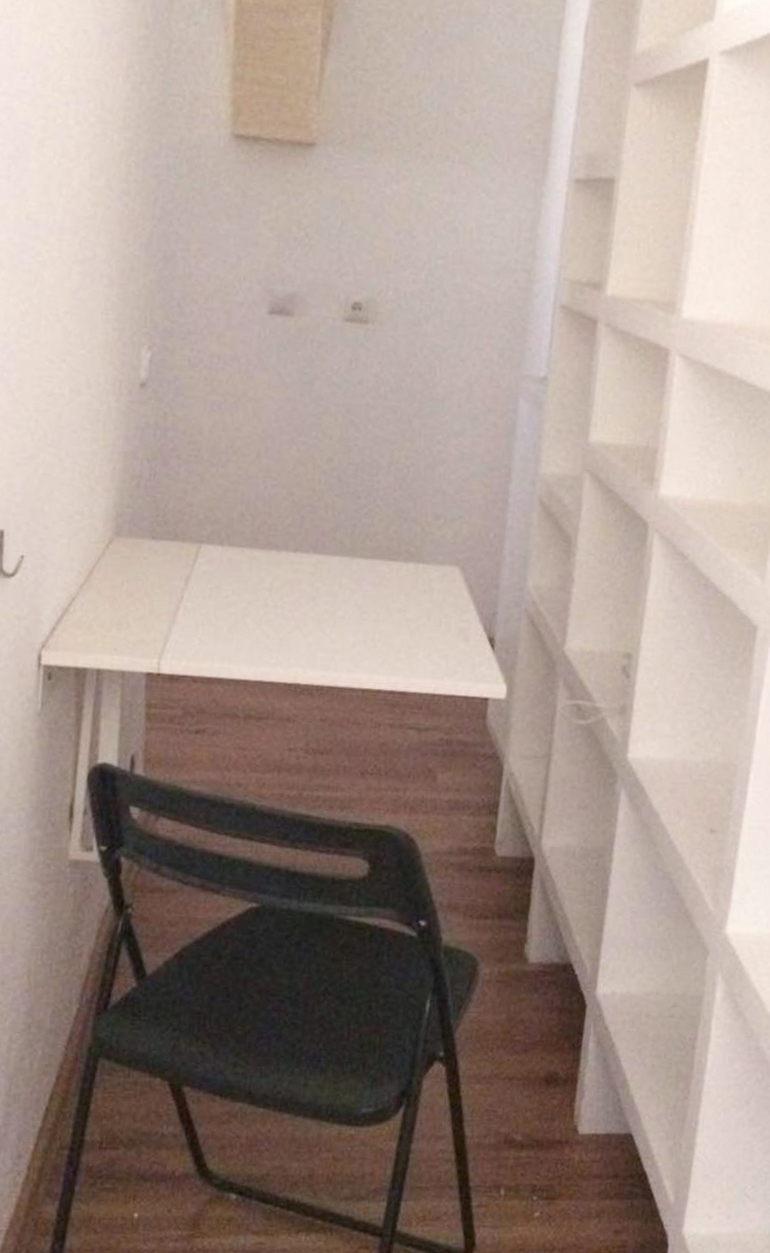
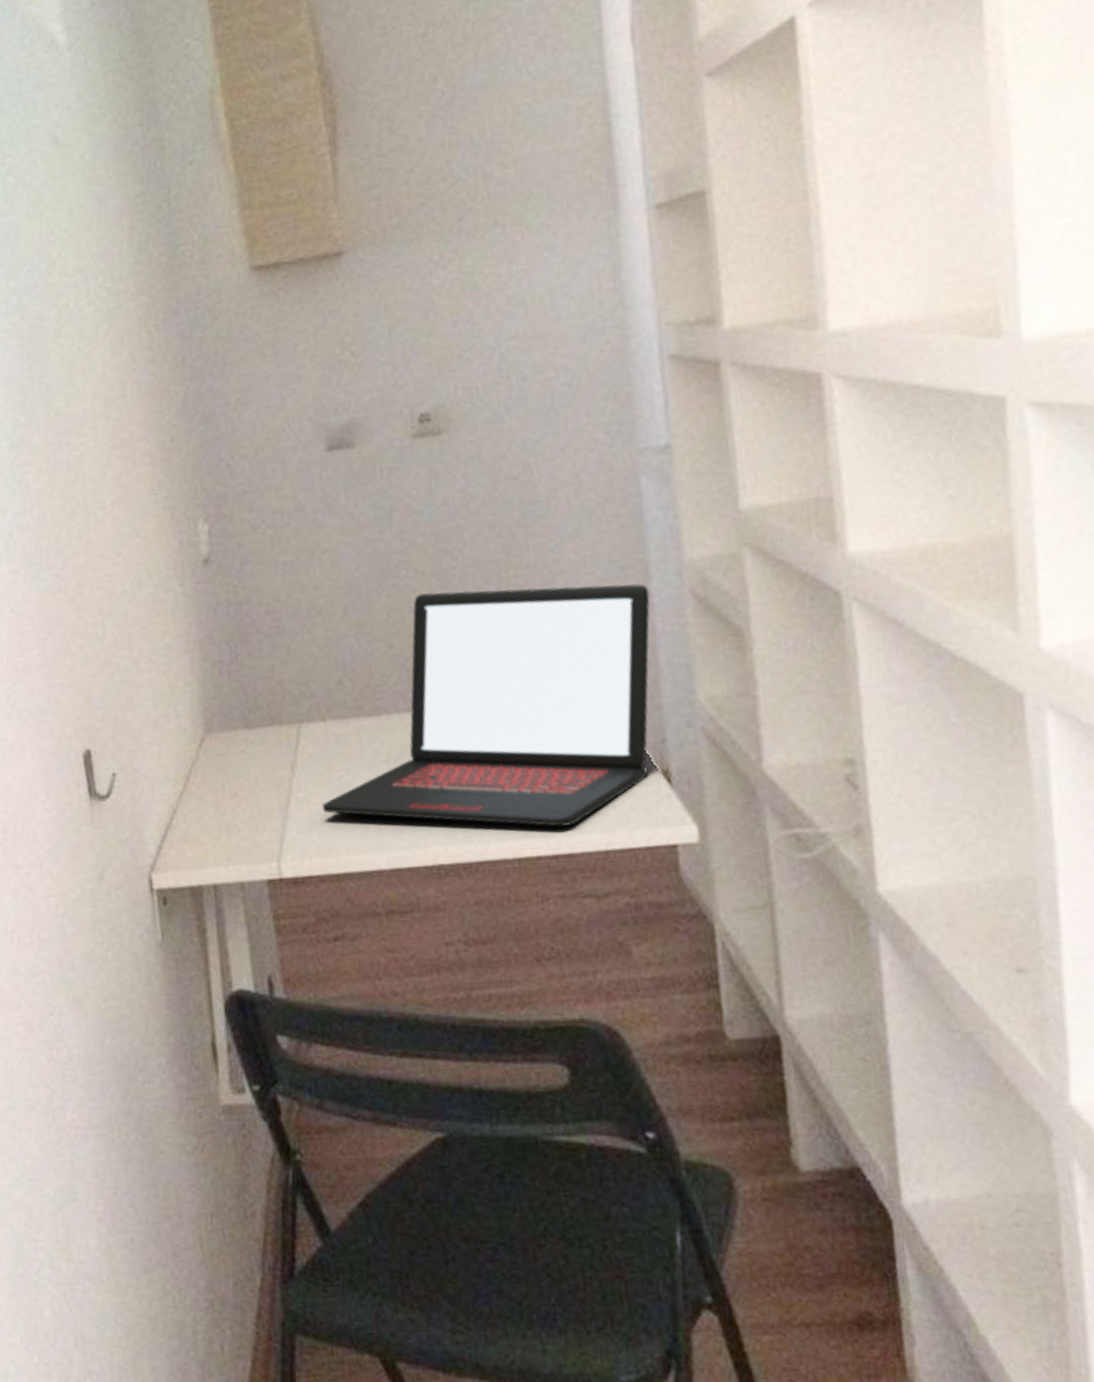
laptop: none [206,454,508,670] -> present [322,584,651,828]

